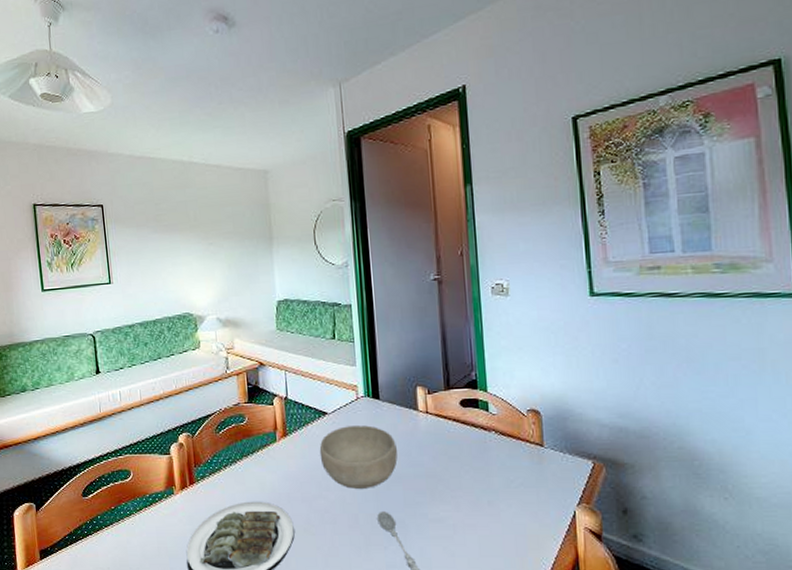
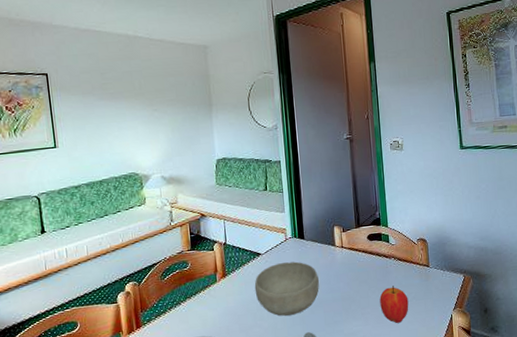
apple: none [475,466,515,513] -> present [379,285,409,323]

